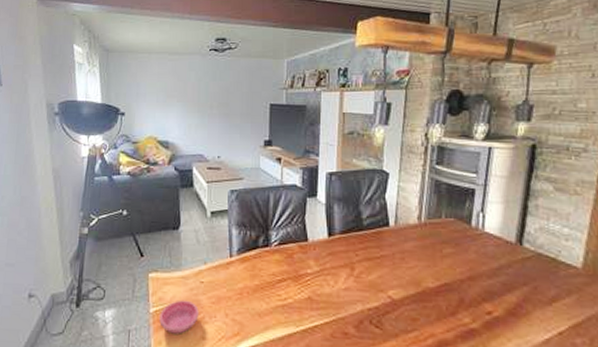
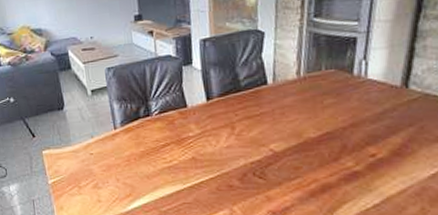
saucer: present [159,300,199,334] -> none [58,170,93,200]

